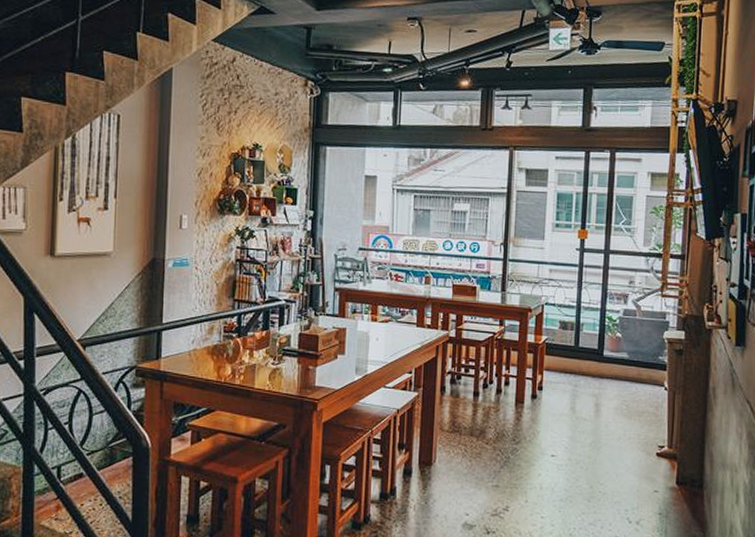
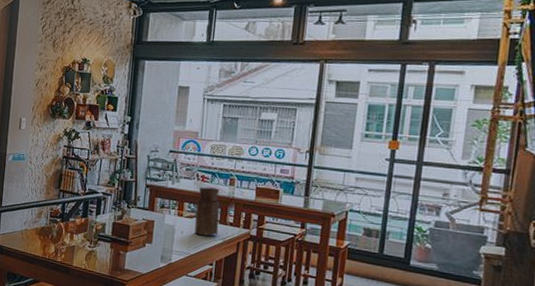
vase: none [390,287,416,342] -> present [194,187,220,237]

